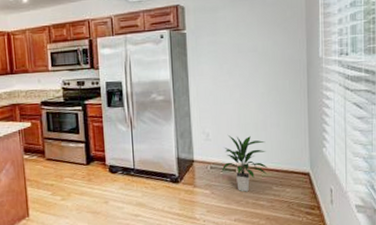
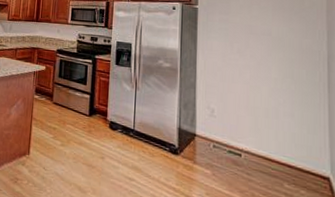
indoor plant: present [221,135,268,192] -> none [225,116,279,183]

